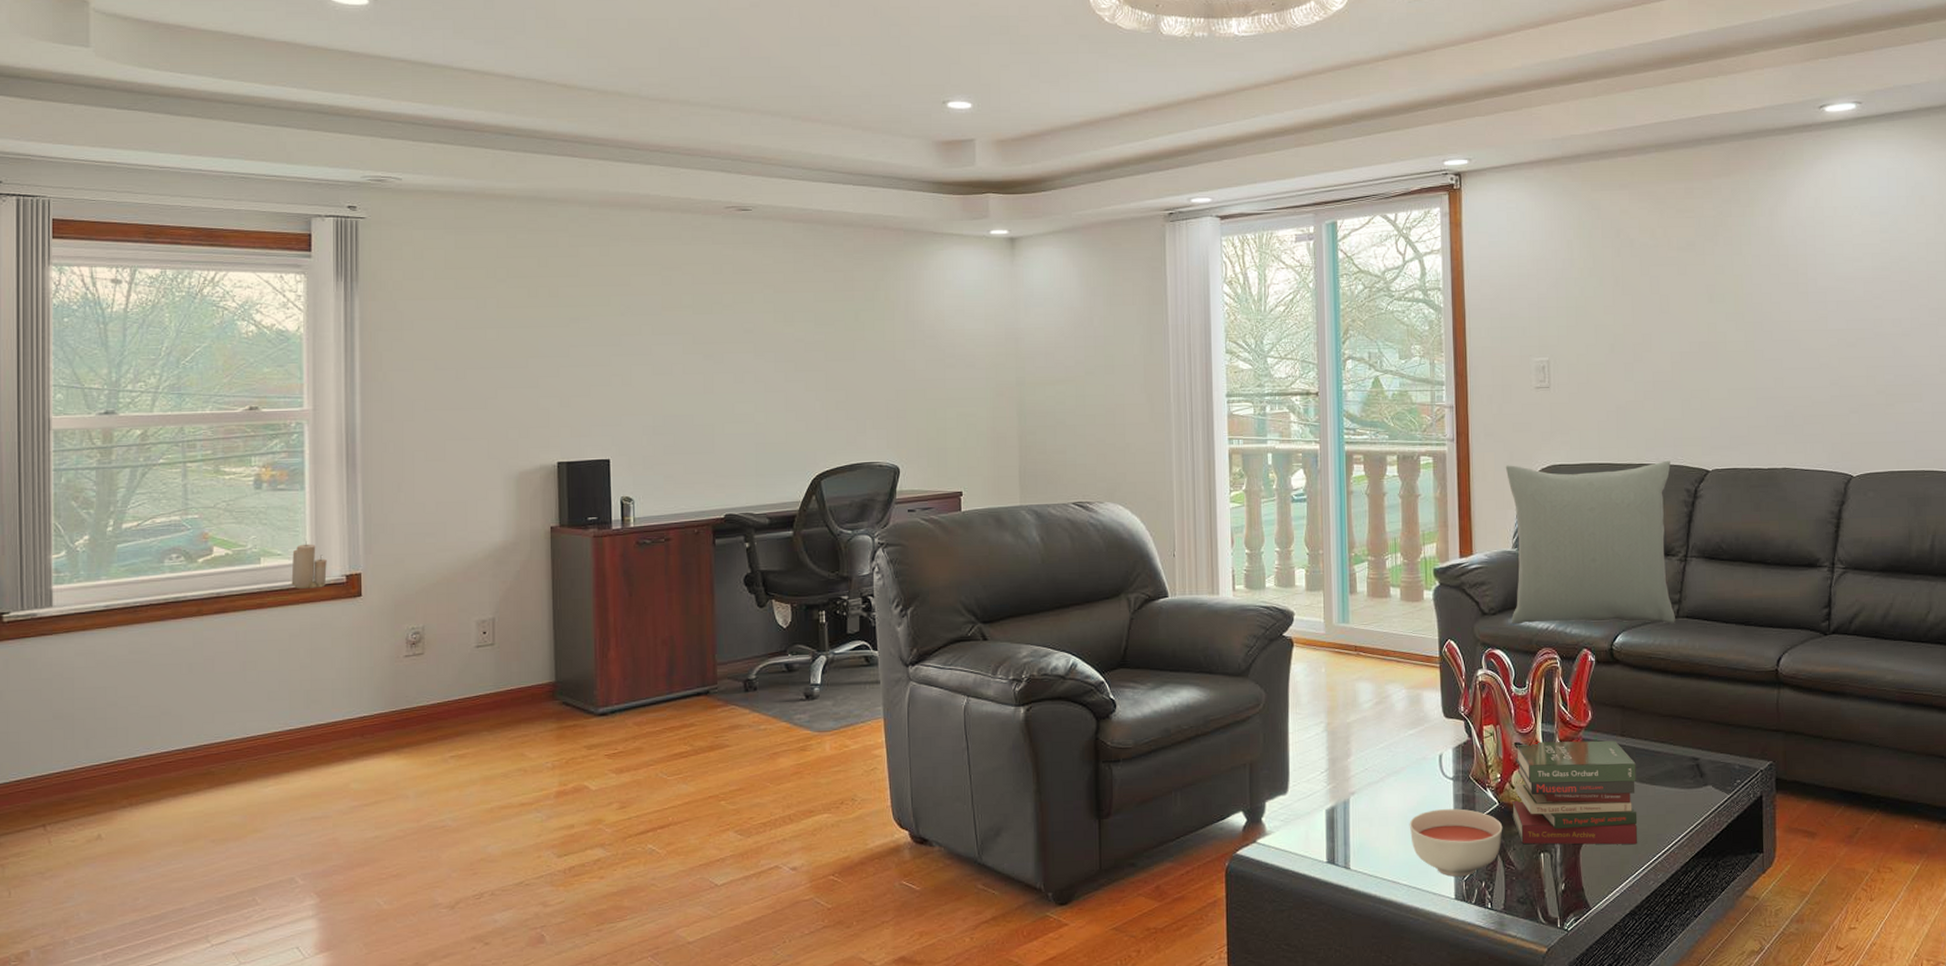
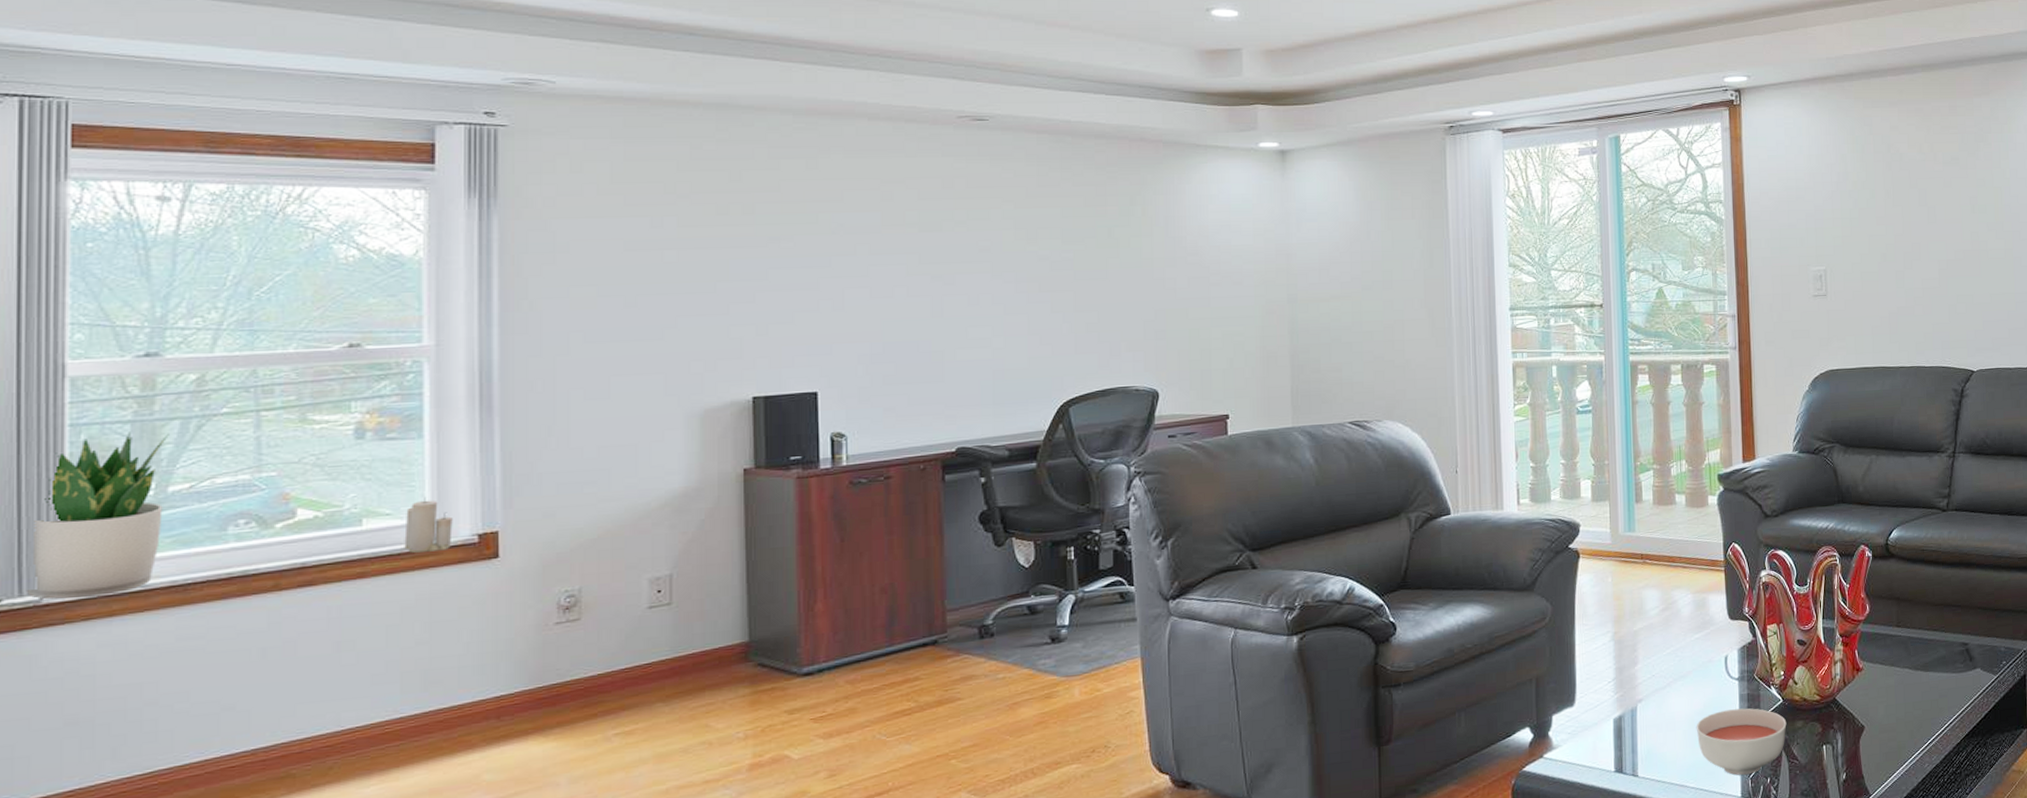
planter: none [27,477,123,615] -> present [27,432,169,600]
pillow: present [1505,460,1675,625] -> none [1785,362,1945,525]
books: present [1511,740,1638,845] -> none [1794,632,1914,738]

